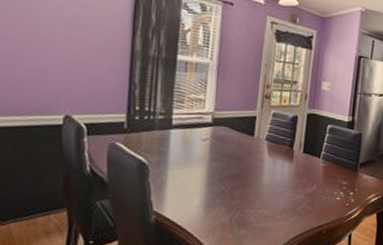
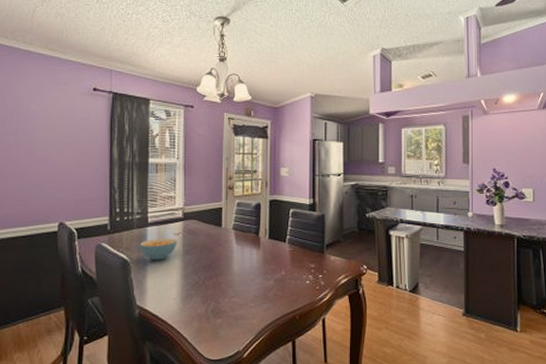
cereal bowl: none [160,142,204,166] -> present [139,238,177,261]

